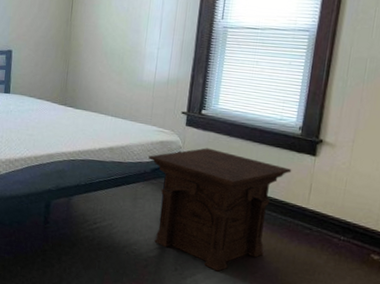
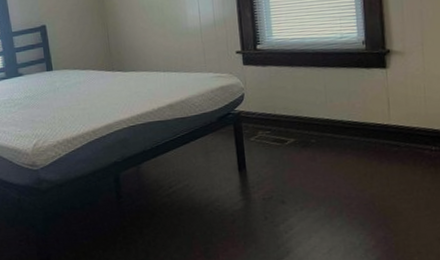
side table: present [148,148,292,272] -> none [211,83,365,211]

